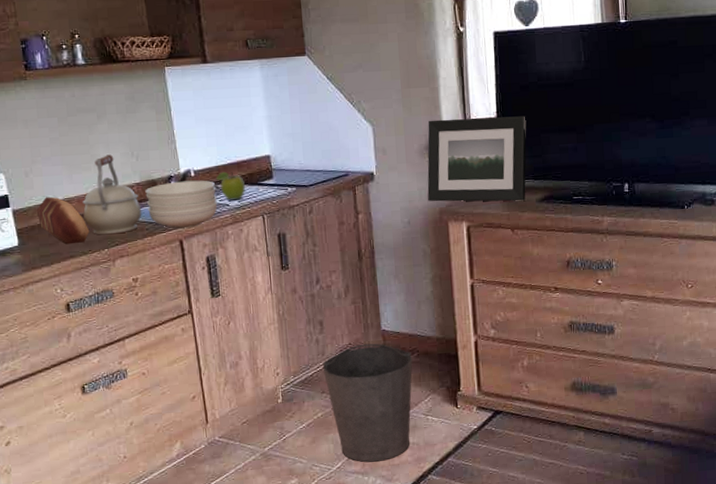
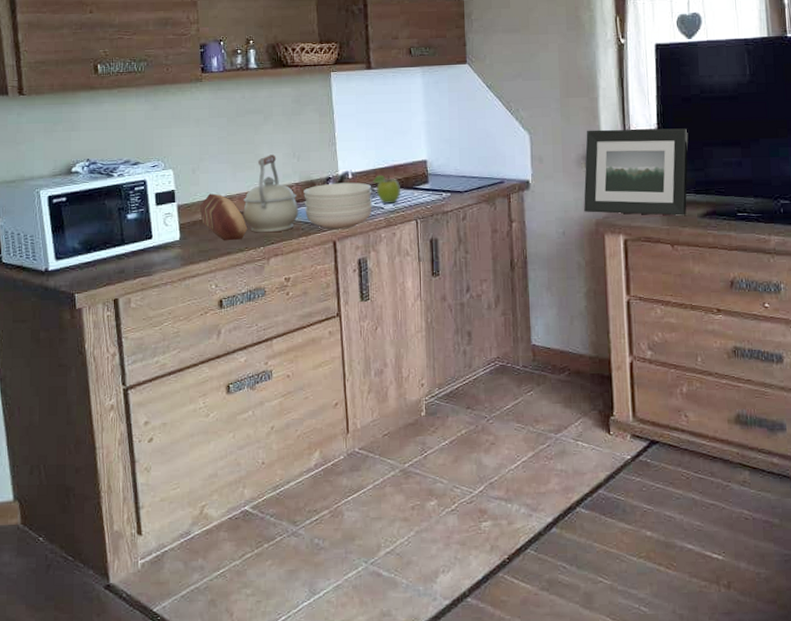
bucket: present [322,343,413,463] -> none [468,358,563,488]

